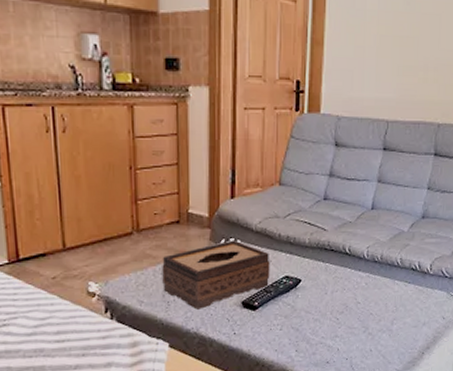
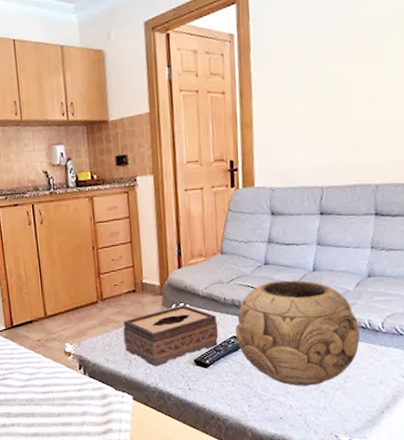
decorative bowl: none [288,217,410,329] -> present [235,280,360,386]

